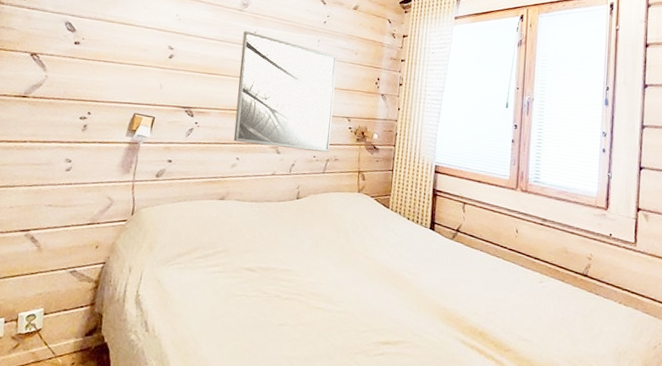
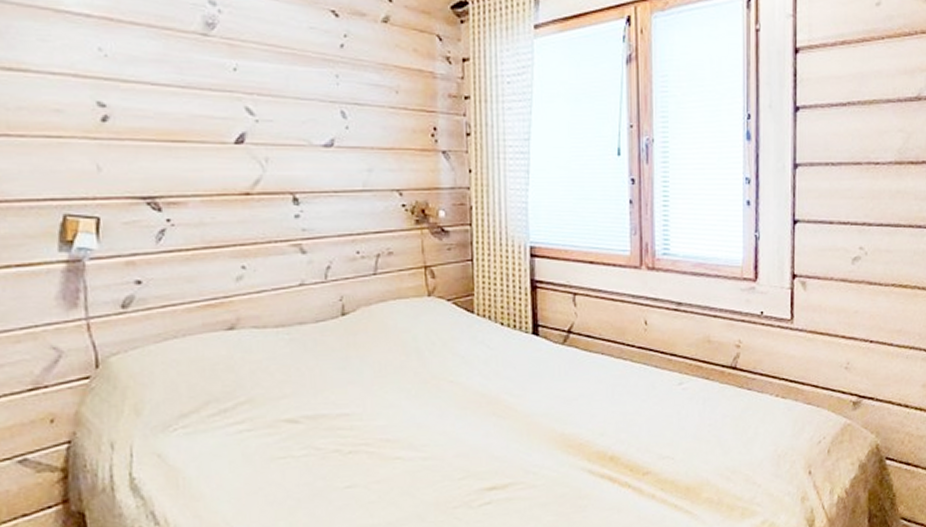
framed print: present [233,31,337,153] -> none [216,68,379,245]

